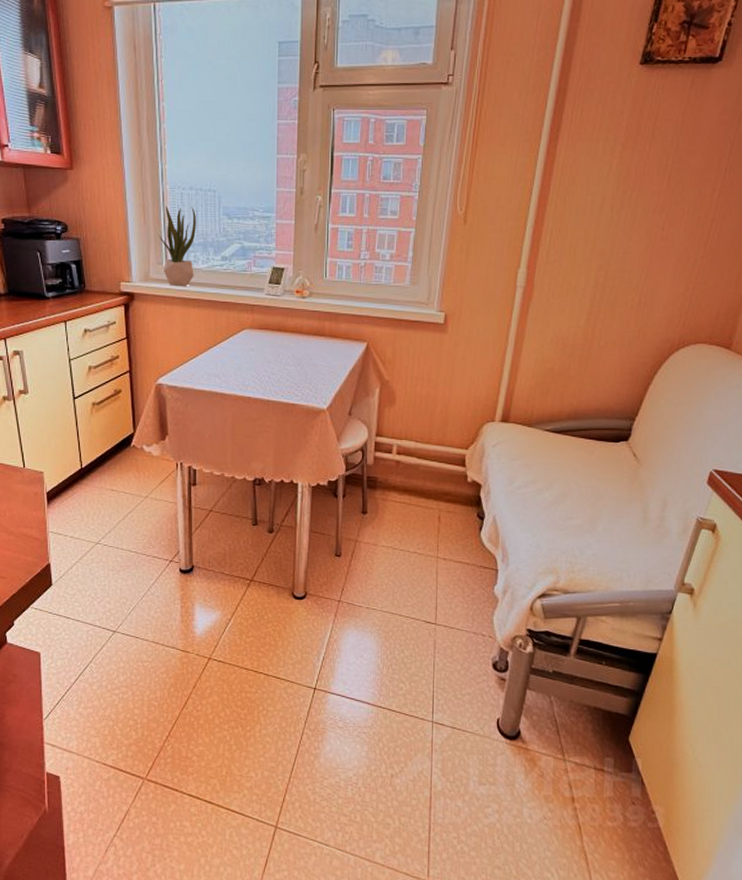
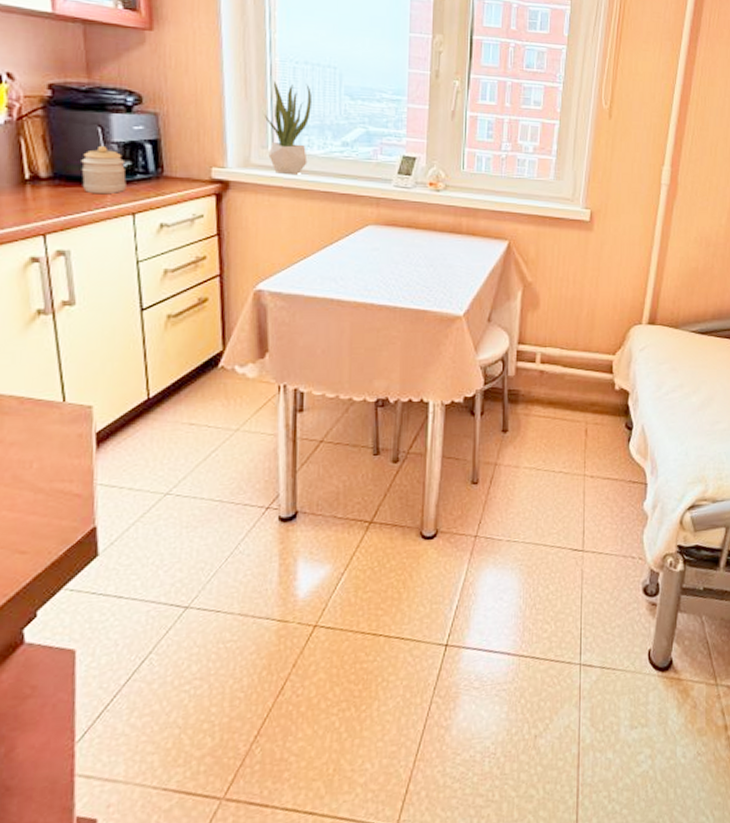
jar: none [27,266,59,305] -> present [81,145,127,194]

